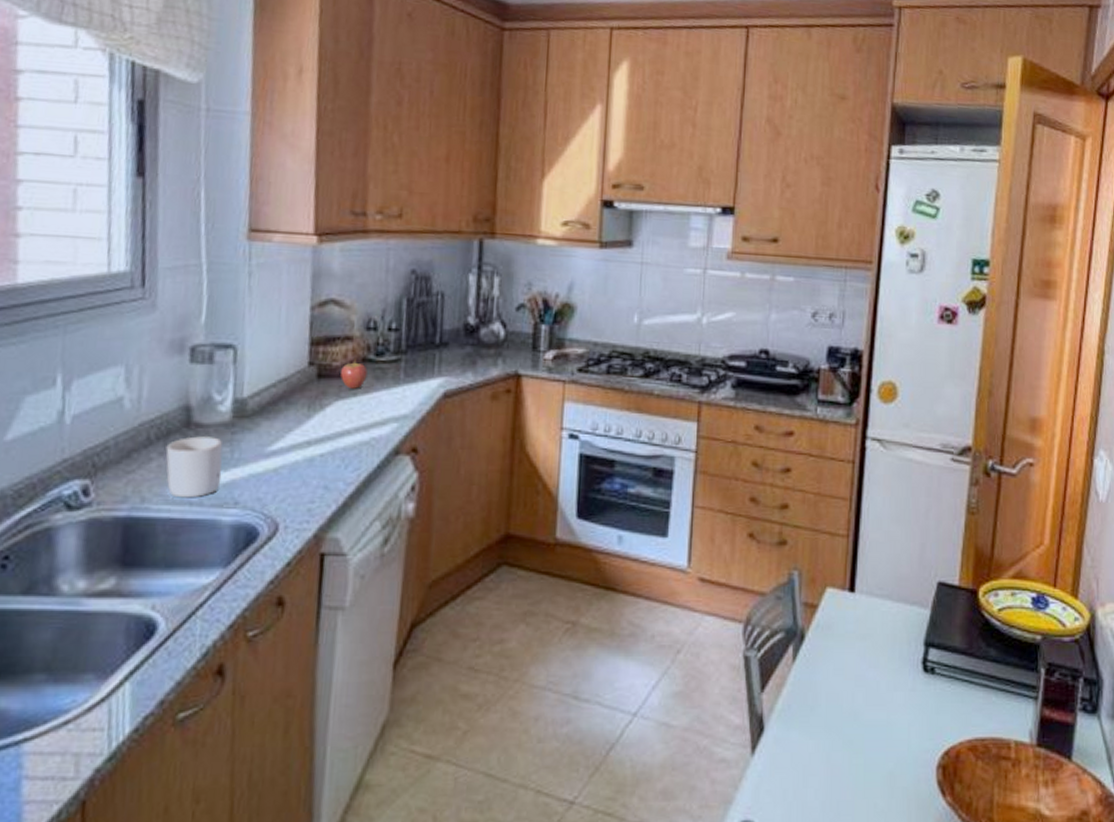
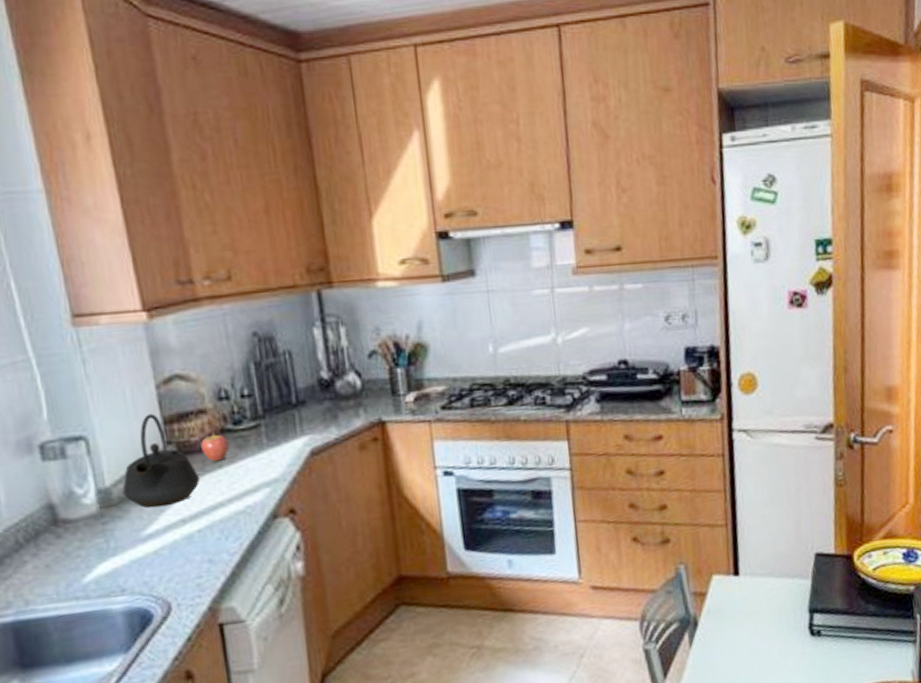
mug: present [165,436,223,498] -> none [37,530,103,595]
kettle: none [258,333,332,426] -> present [122,413,200,508]

